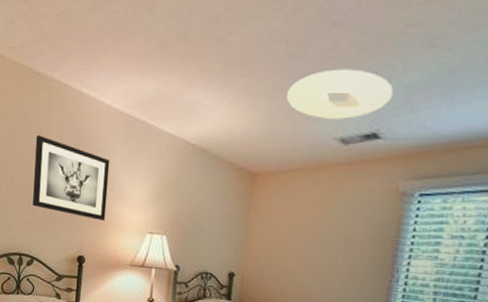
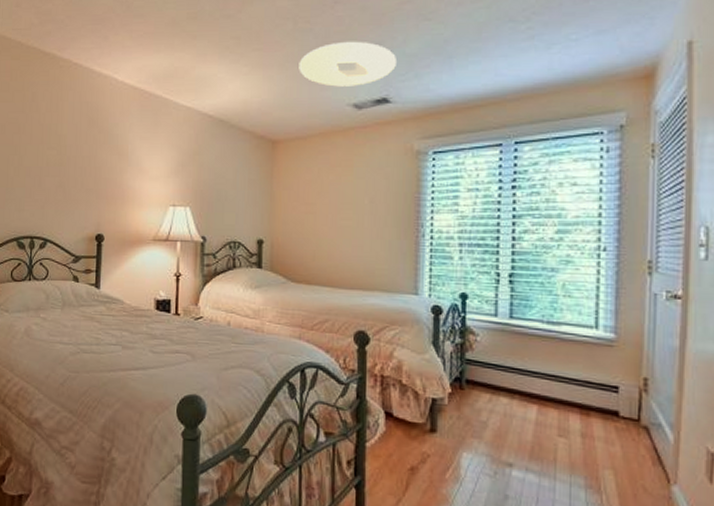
wall art: present [33,135,110,220] -> none [44,114,126,196]

